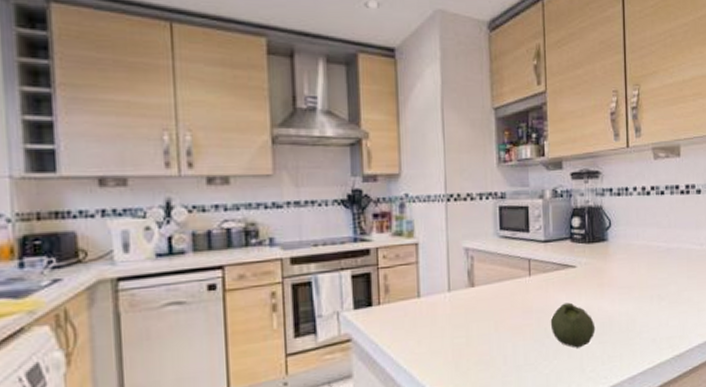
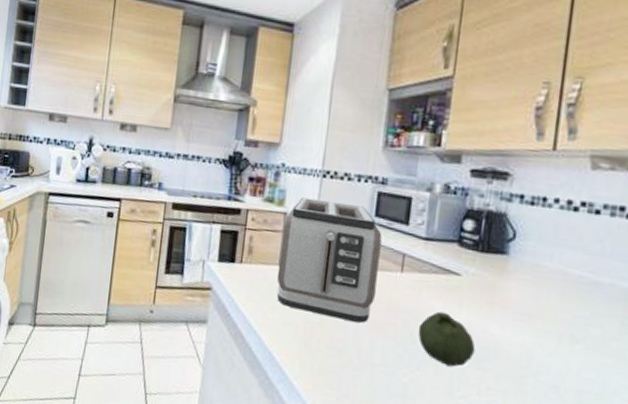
toaster: none [416,222,511,336] -> present [276,197,382,323]

